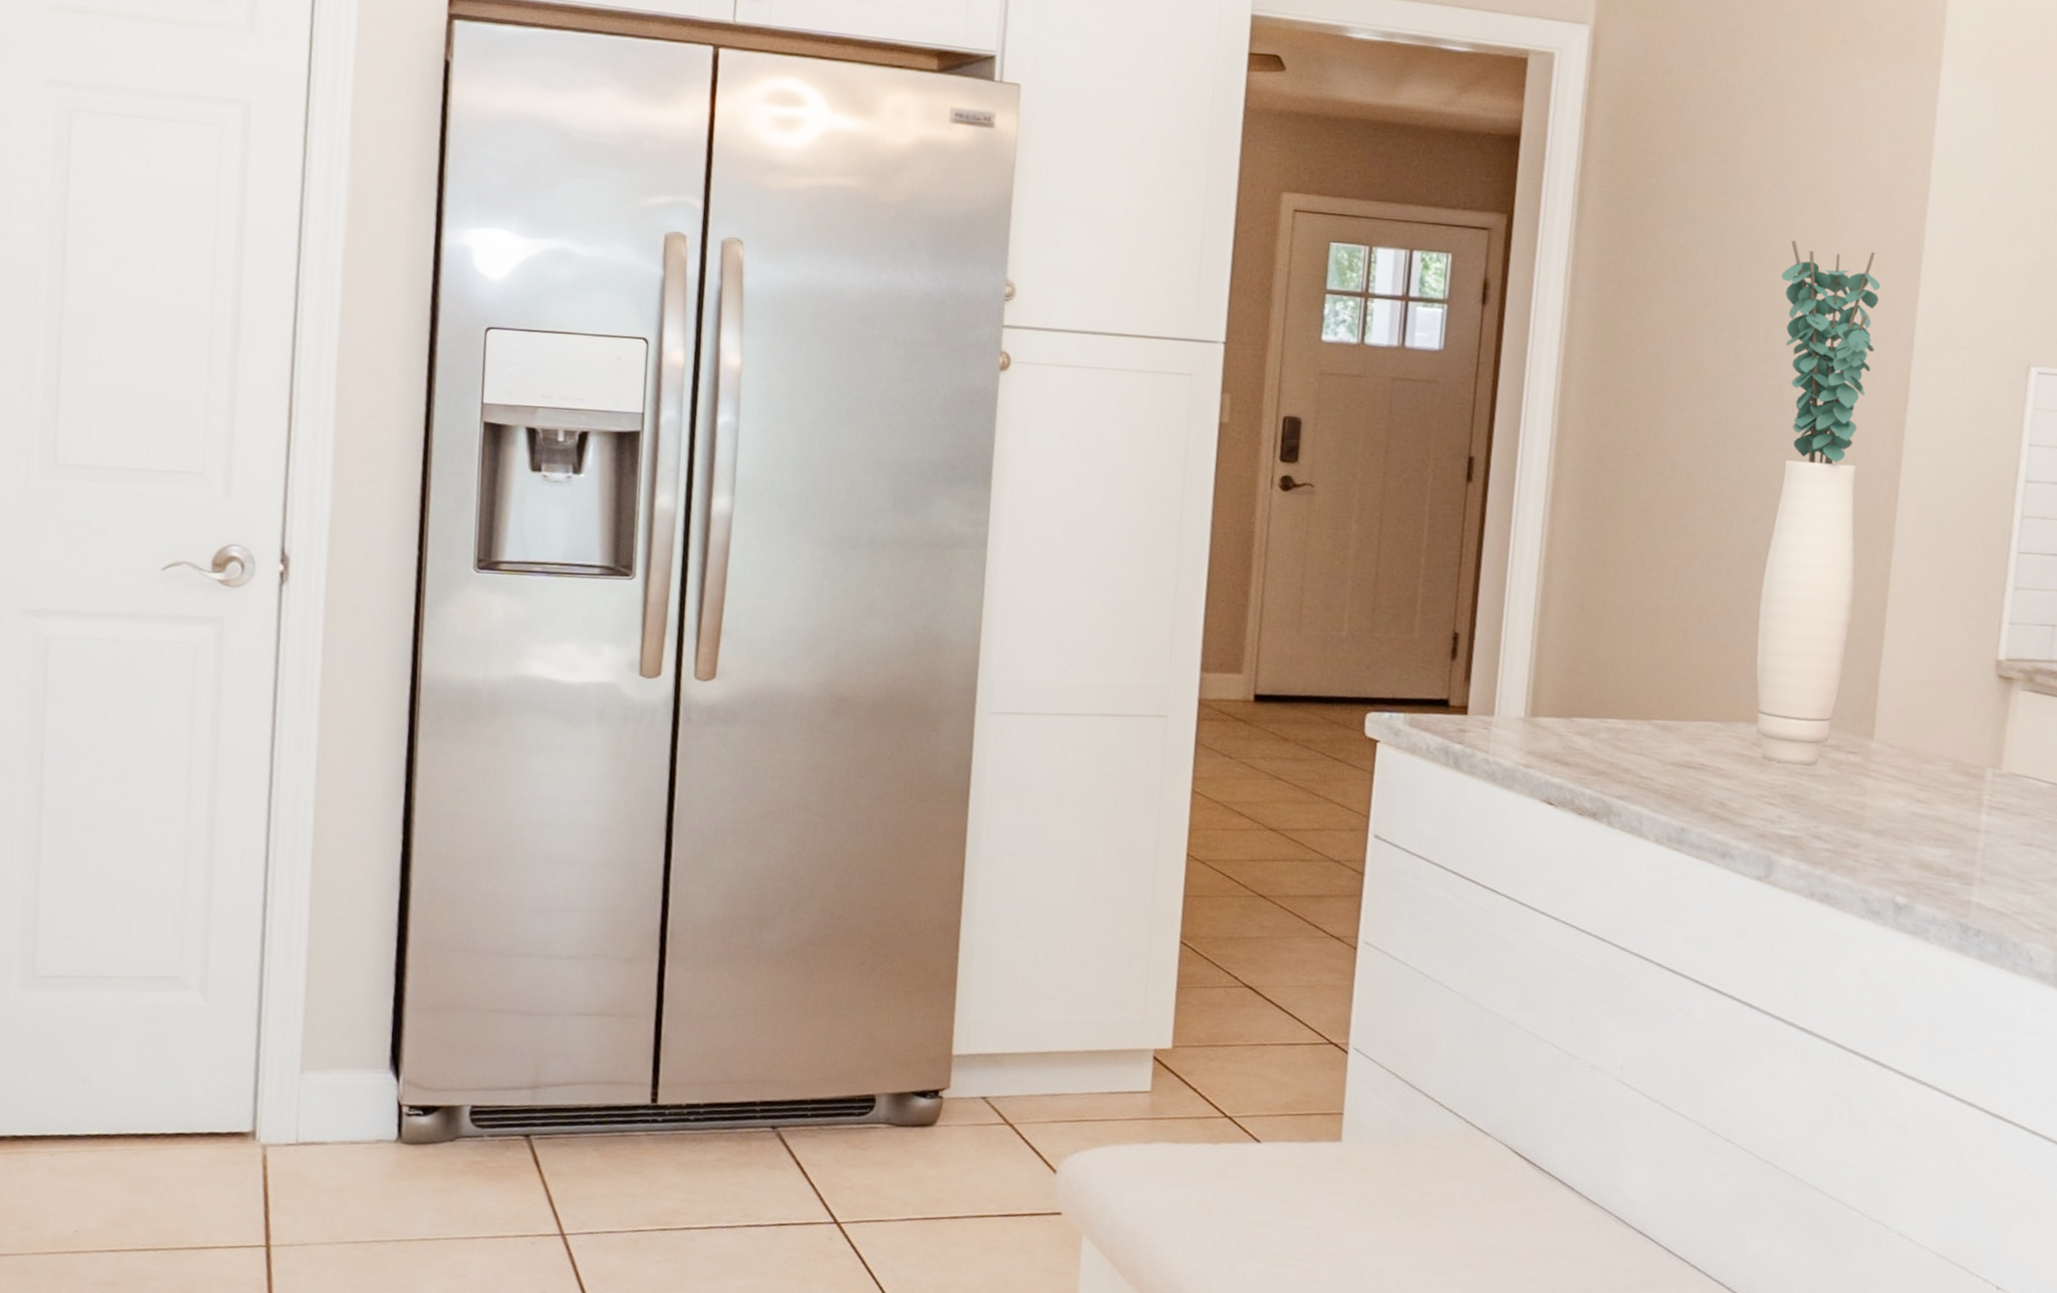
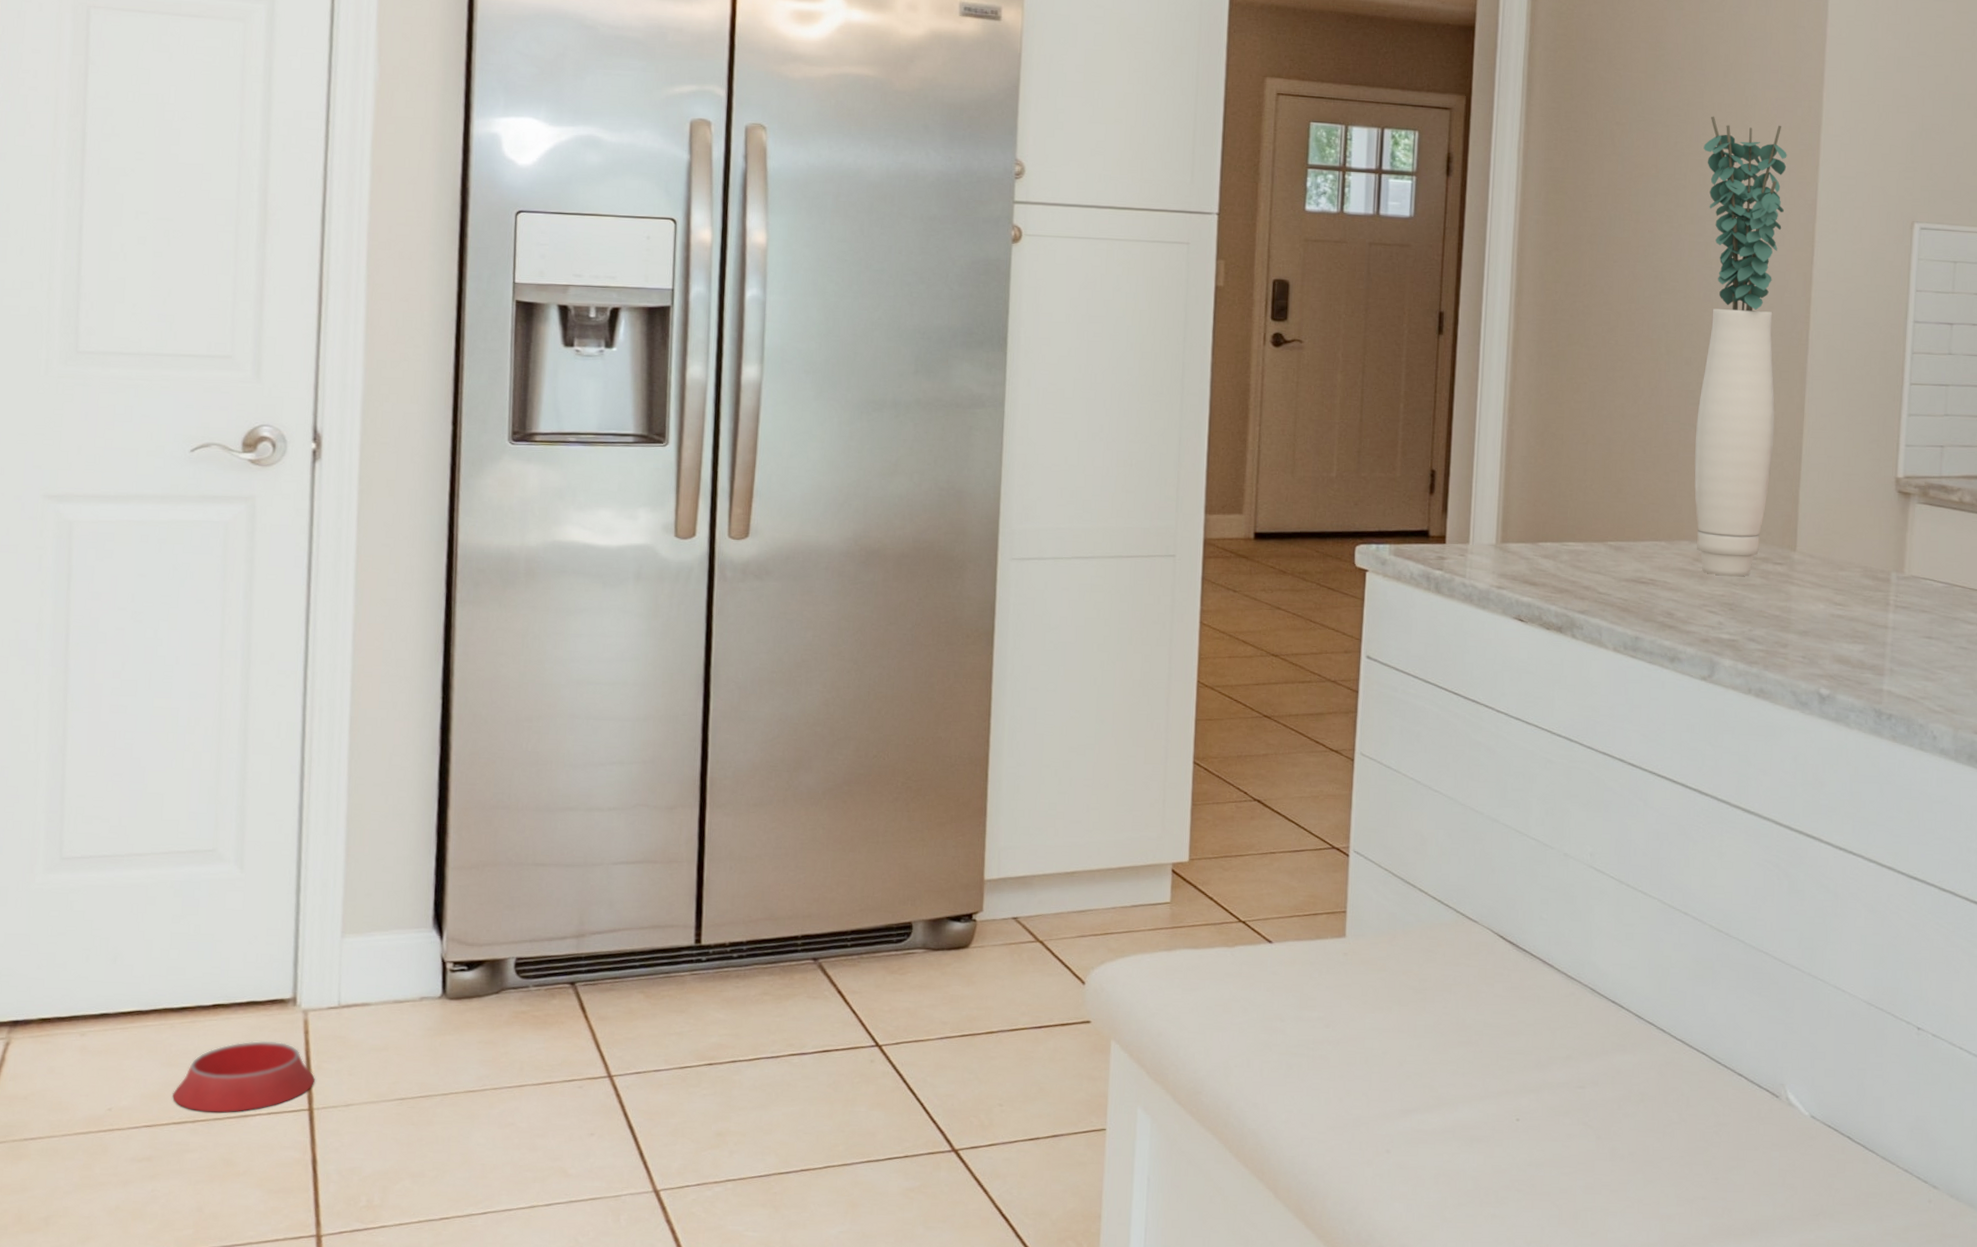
pet bowl: none [136,1172,272,1243] -> present [172,1041,315,1113]

